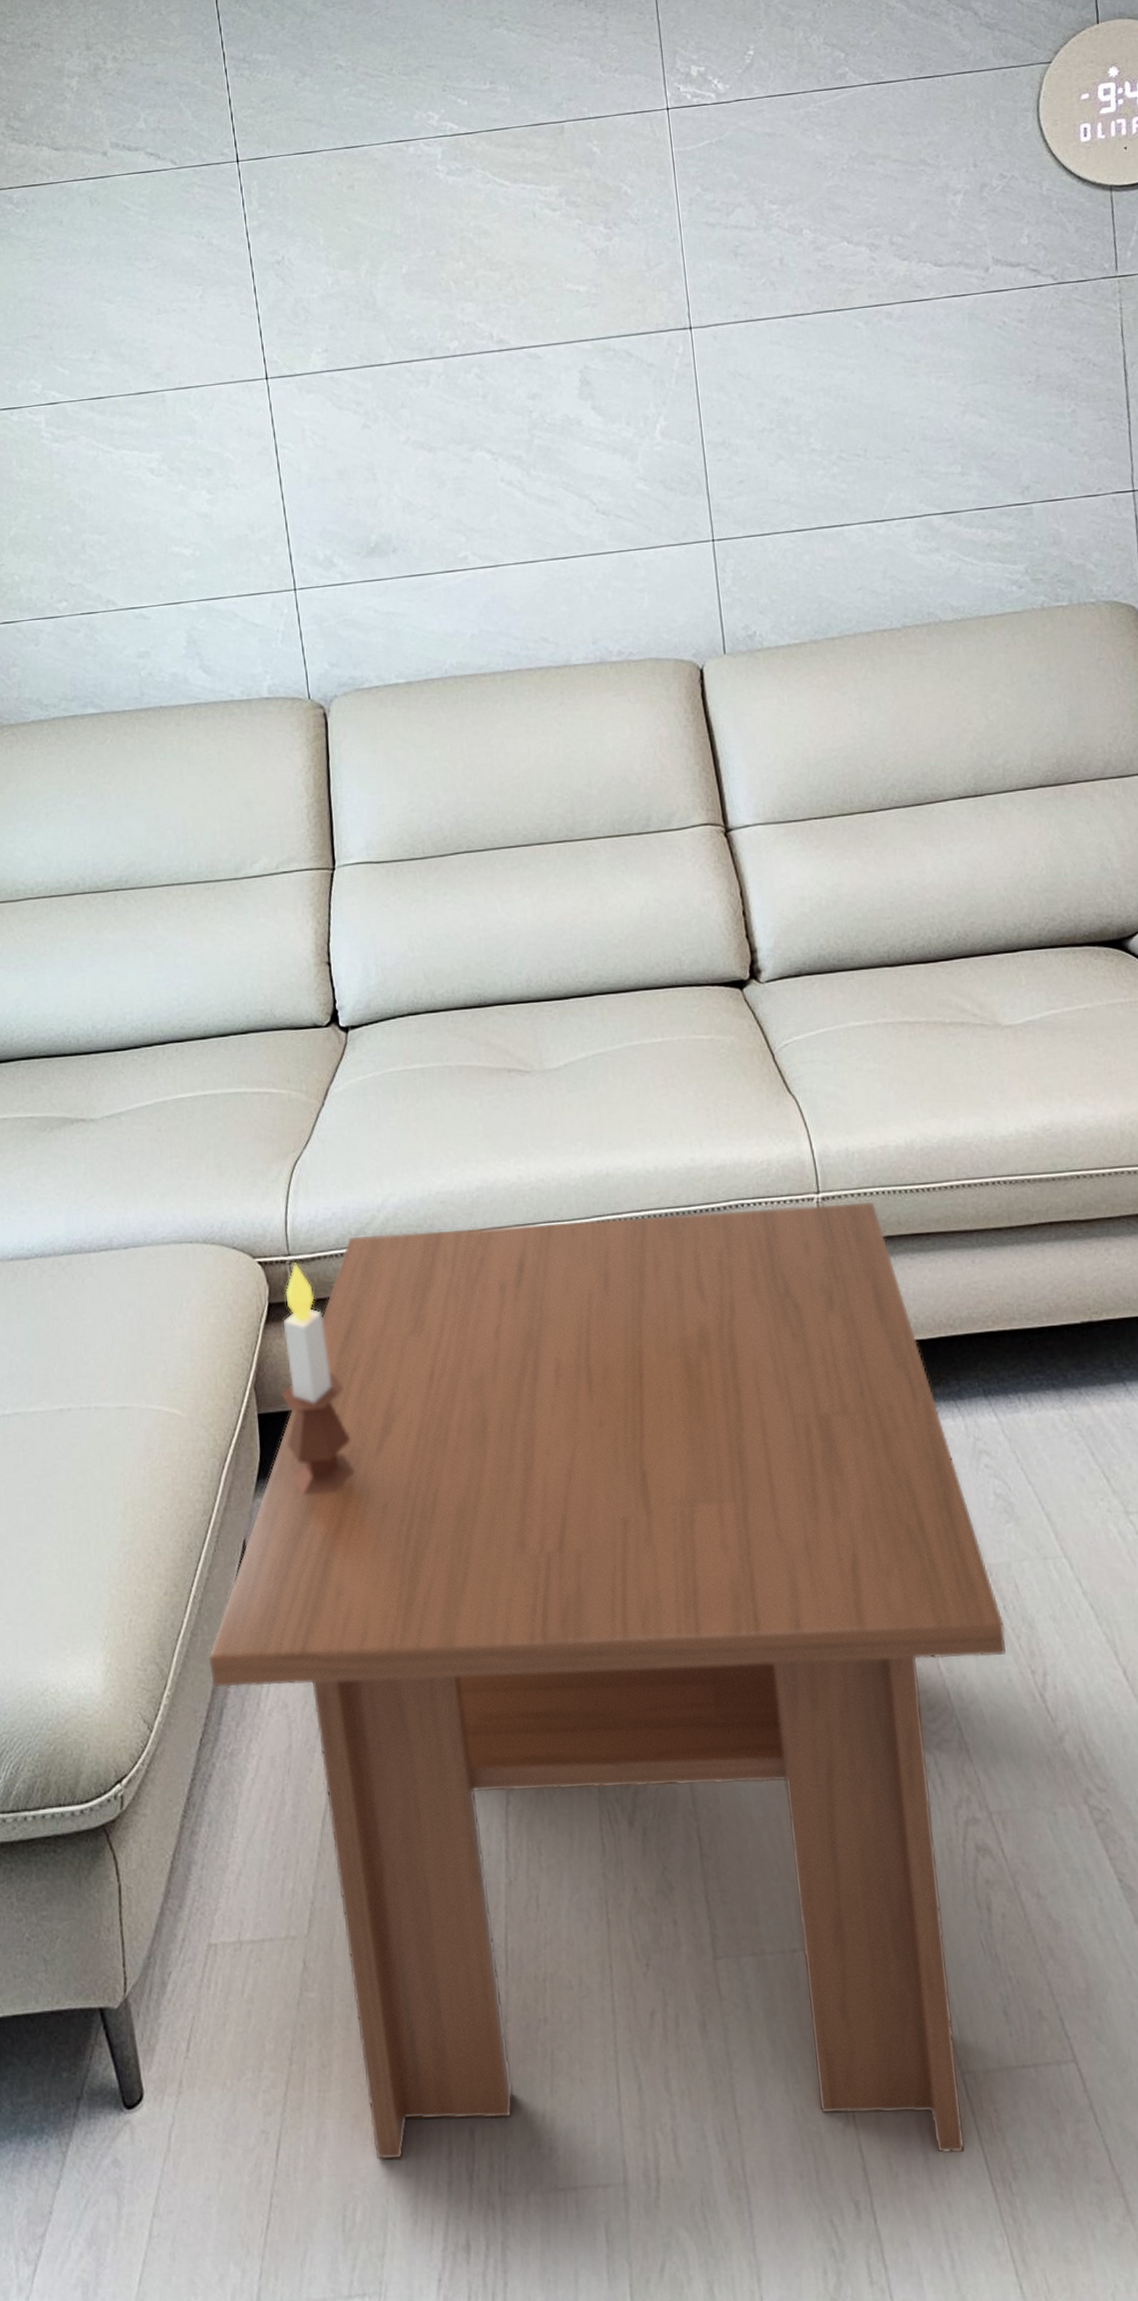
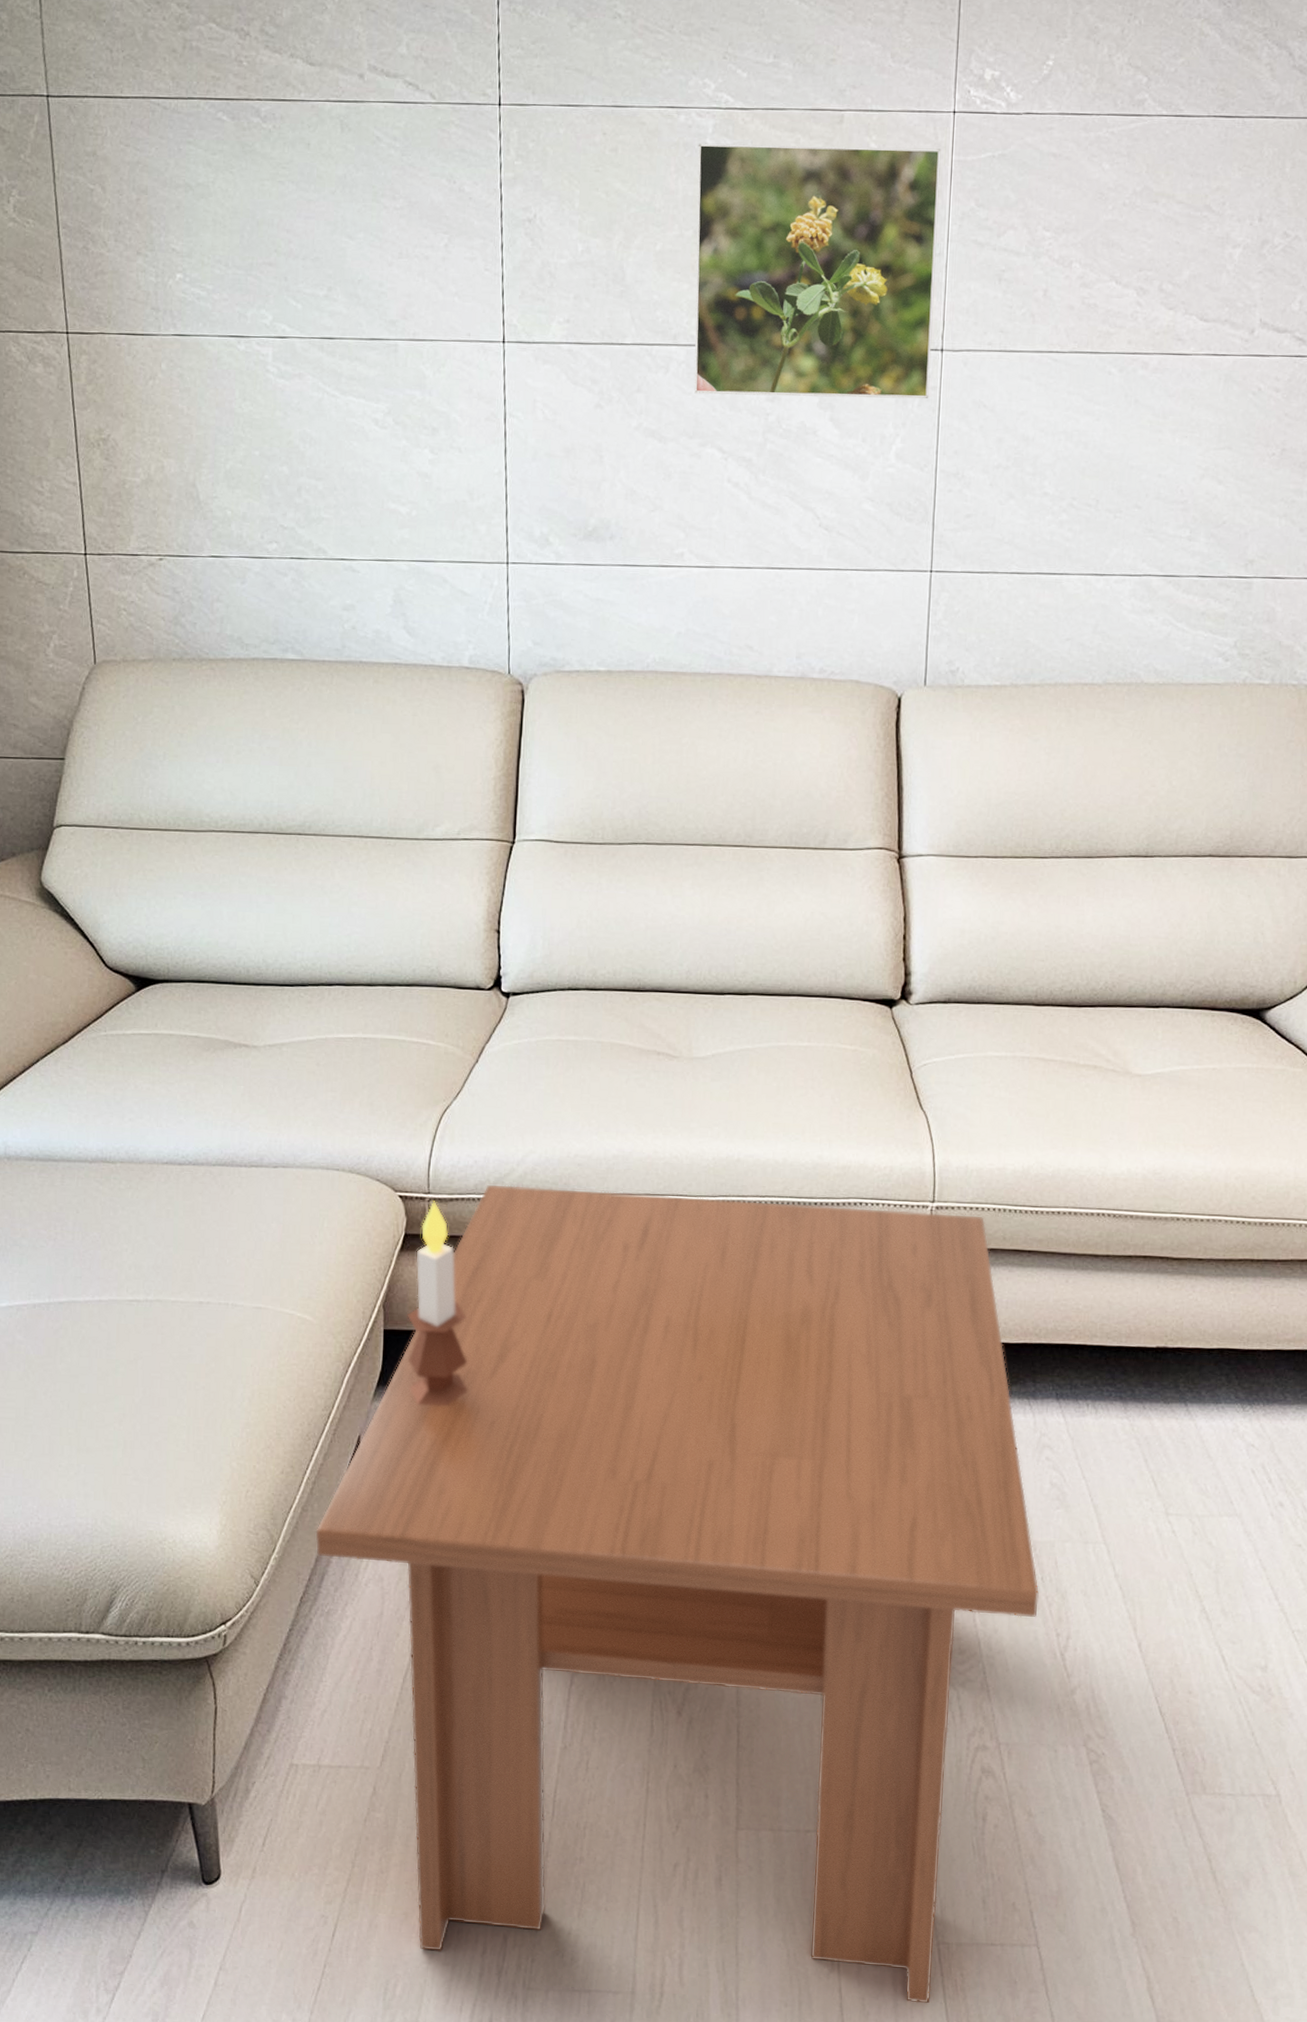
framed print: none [429,144,685,402] -> present [694,143,941,399]

